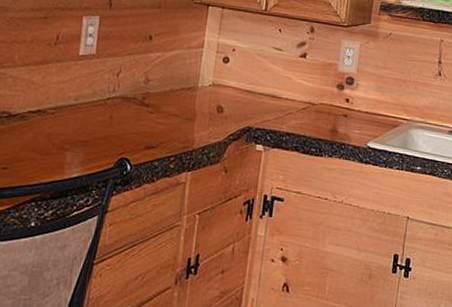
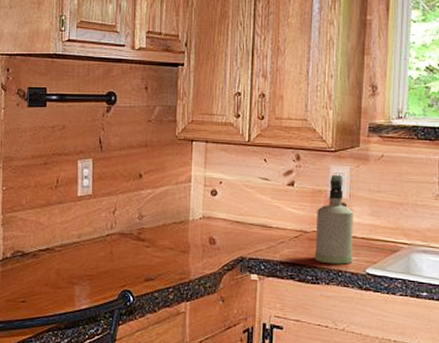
spray bottle: none [319,48,360,138] -> present [314,174,353,265]

